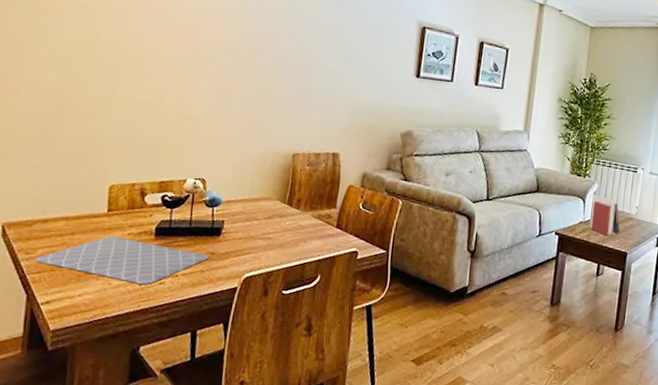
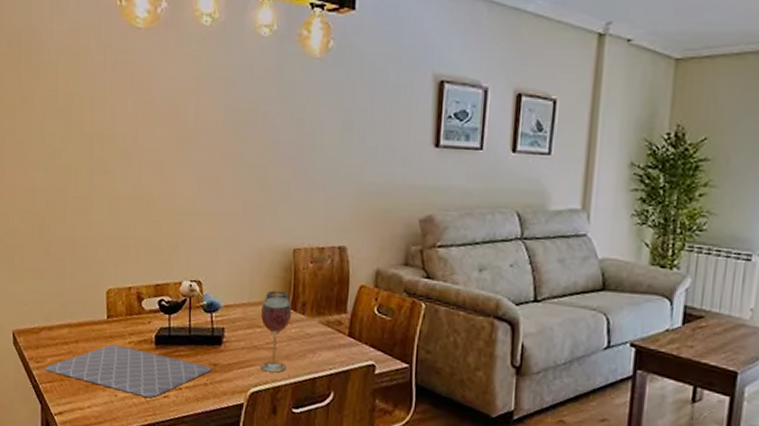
wineglass: none [256,188,288,260] -> present [261,290,292,373]
books: present [589,194,620,236] -> none [680,292,726,349]

